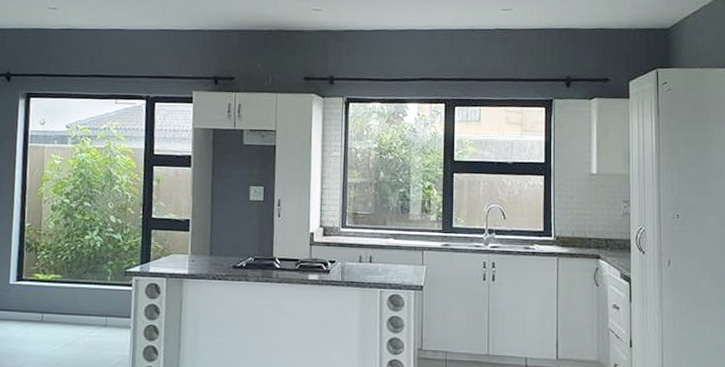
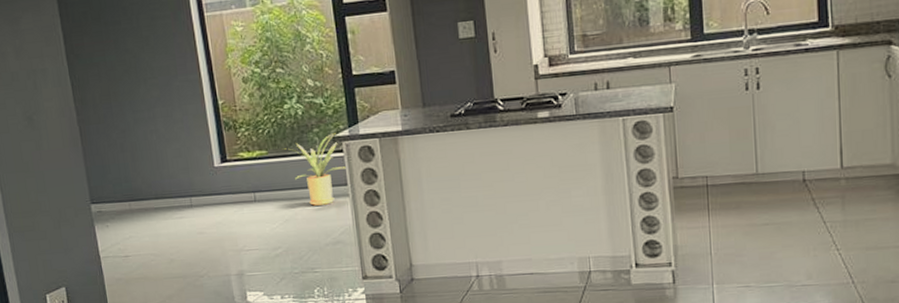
house plant: none [78,268,132,334] -> present [284,133,346,206]

